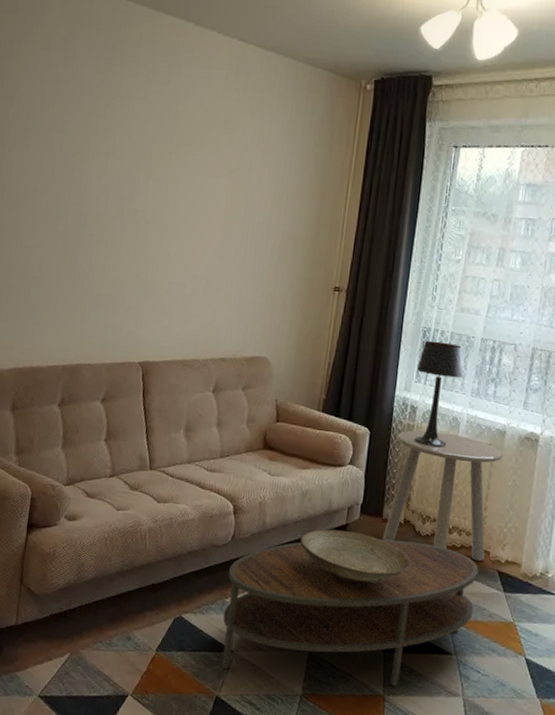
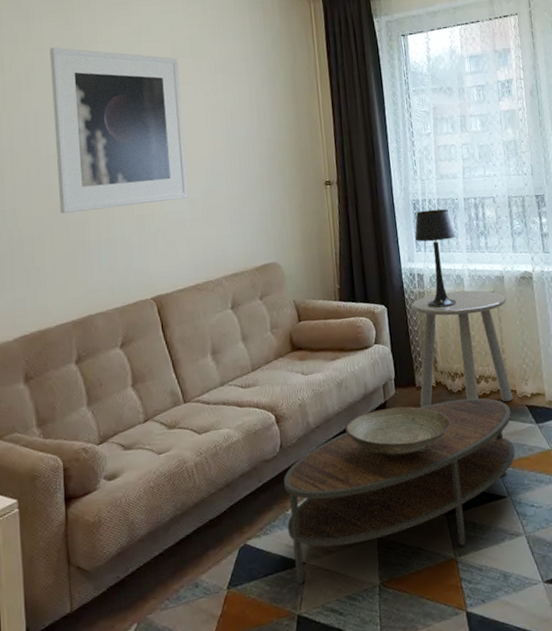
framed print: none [70,95,210,273] -> present [50,47,188,213]

